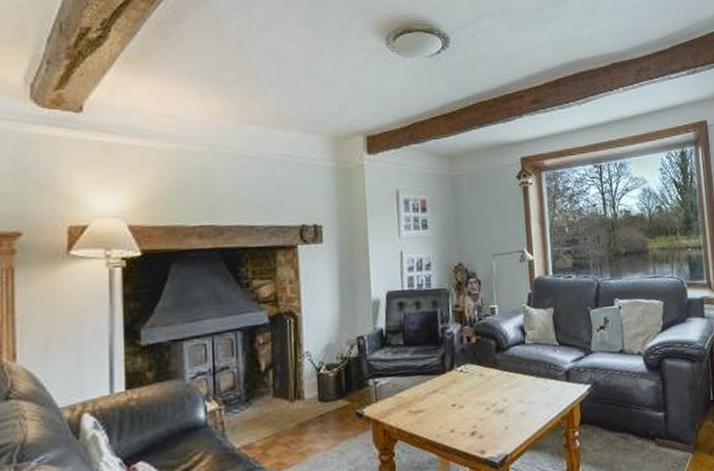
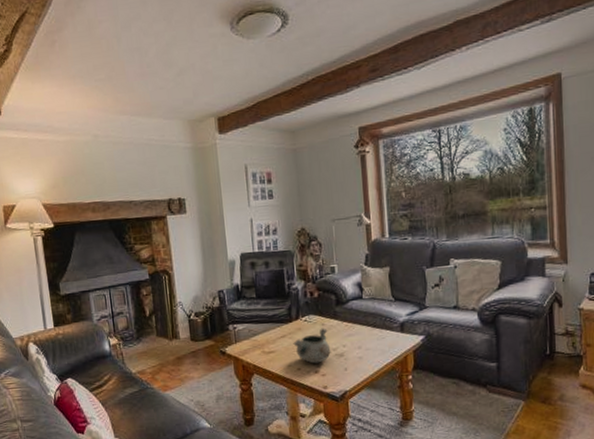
decorative bowl: none [446,379,490,423] -> present [293,328,331,364]

